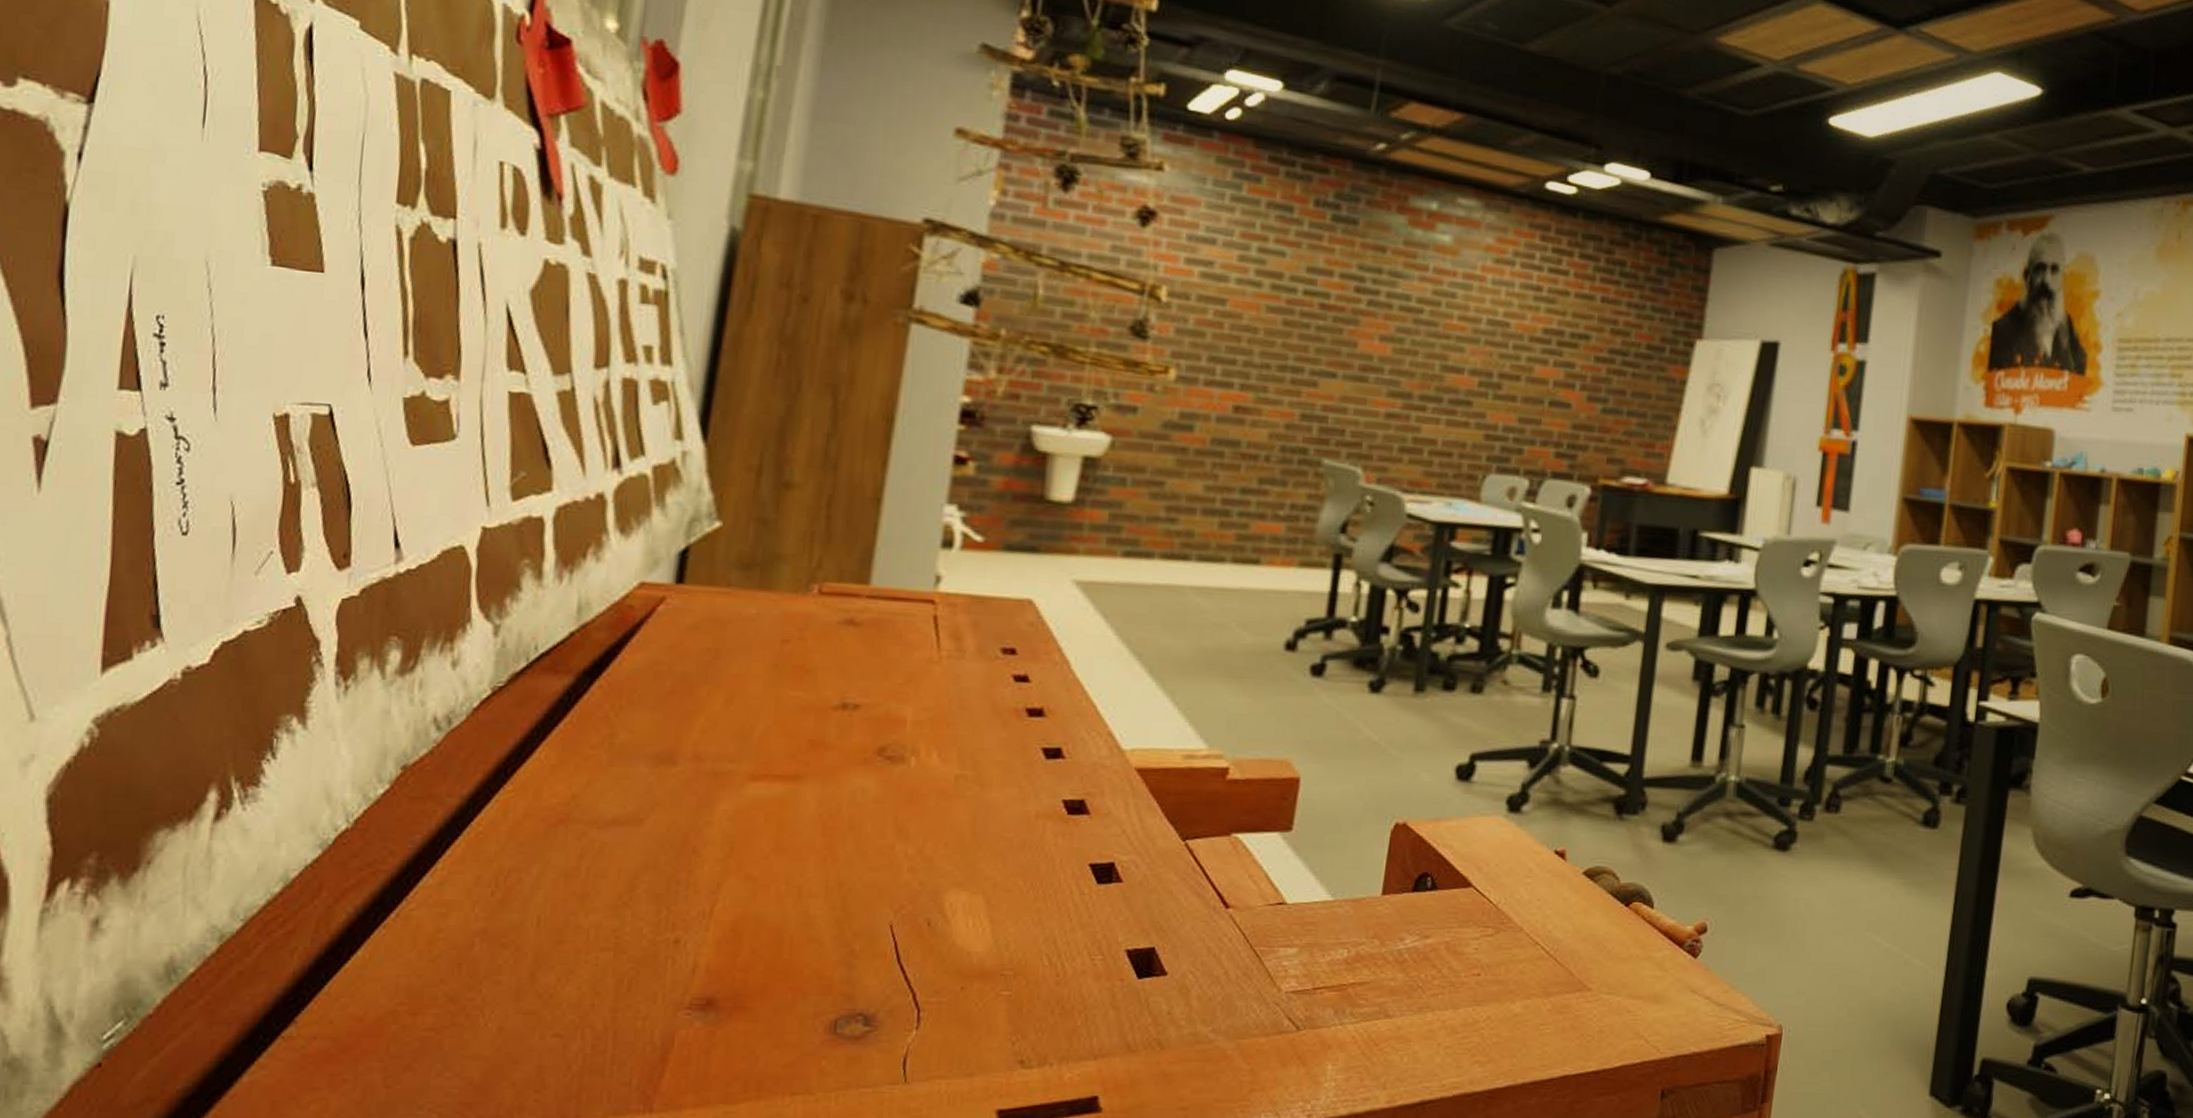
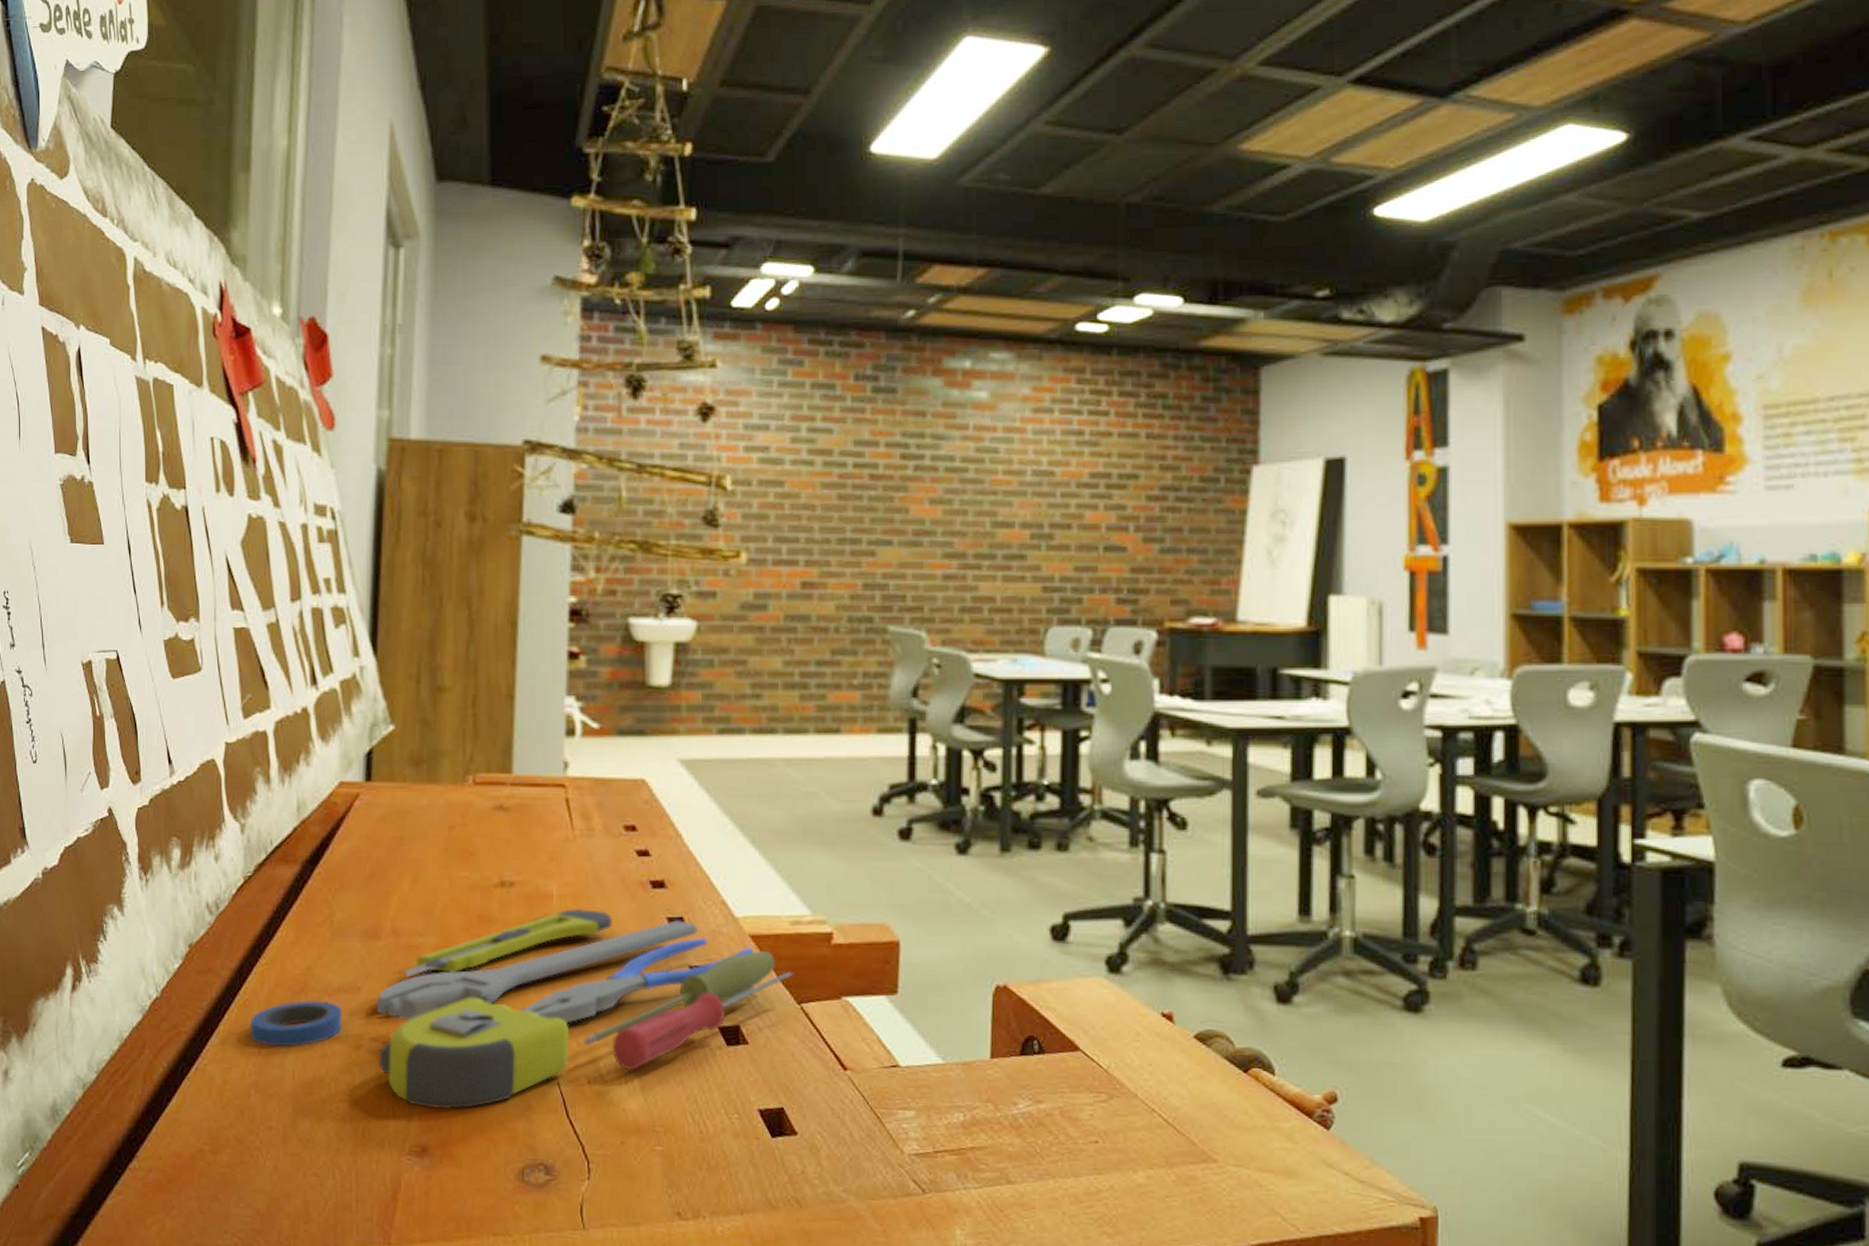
tool set: none [480,735,1181,957] -> present [249,908,793,1110]

